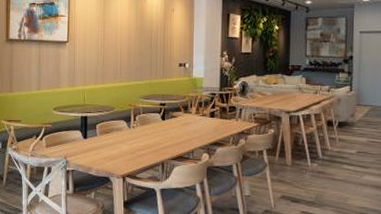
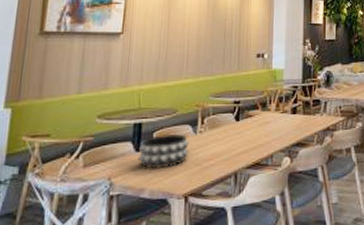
decorative bowl: none [85,126,125,154] -> present [137,133,189,169]

